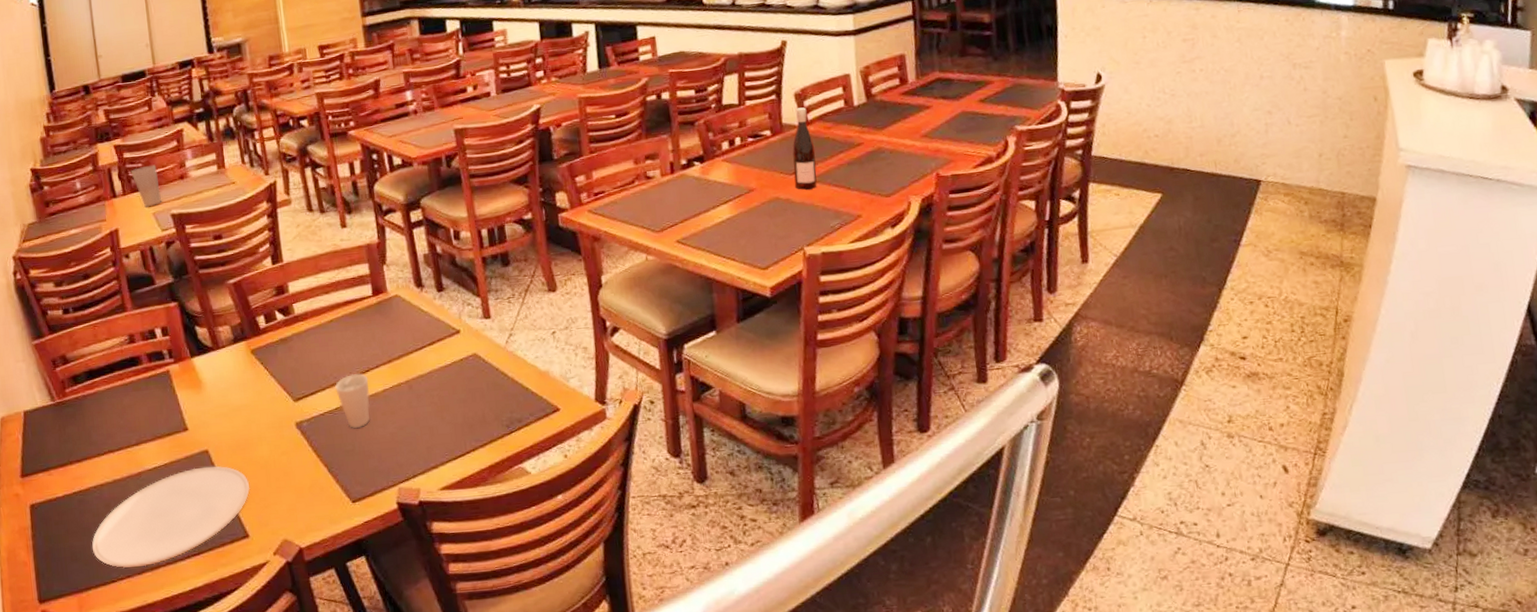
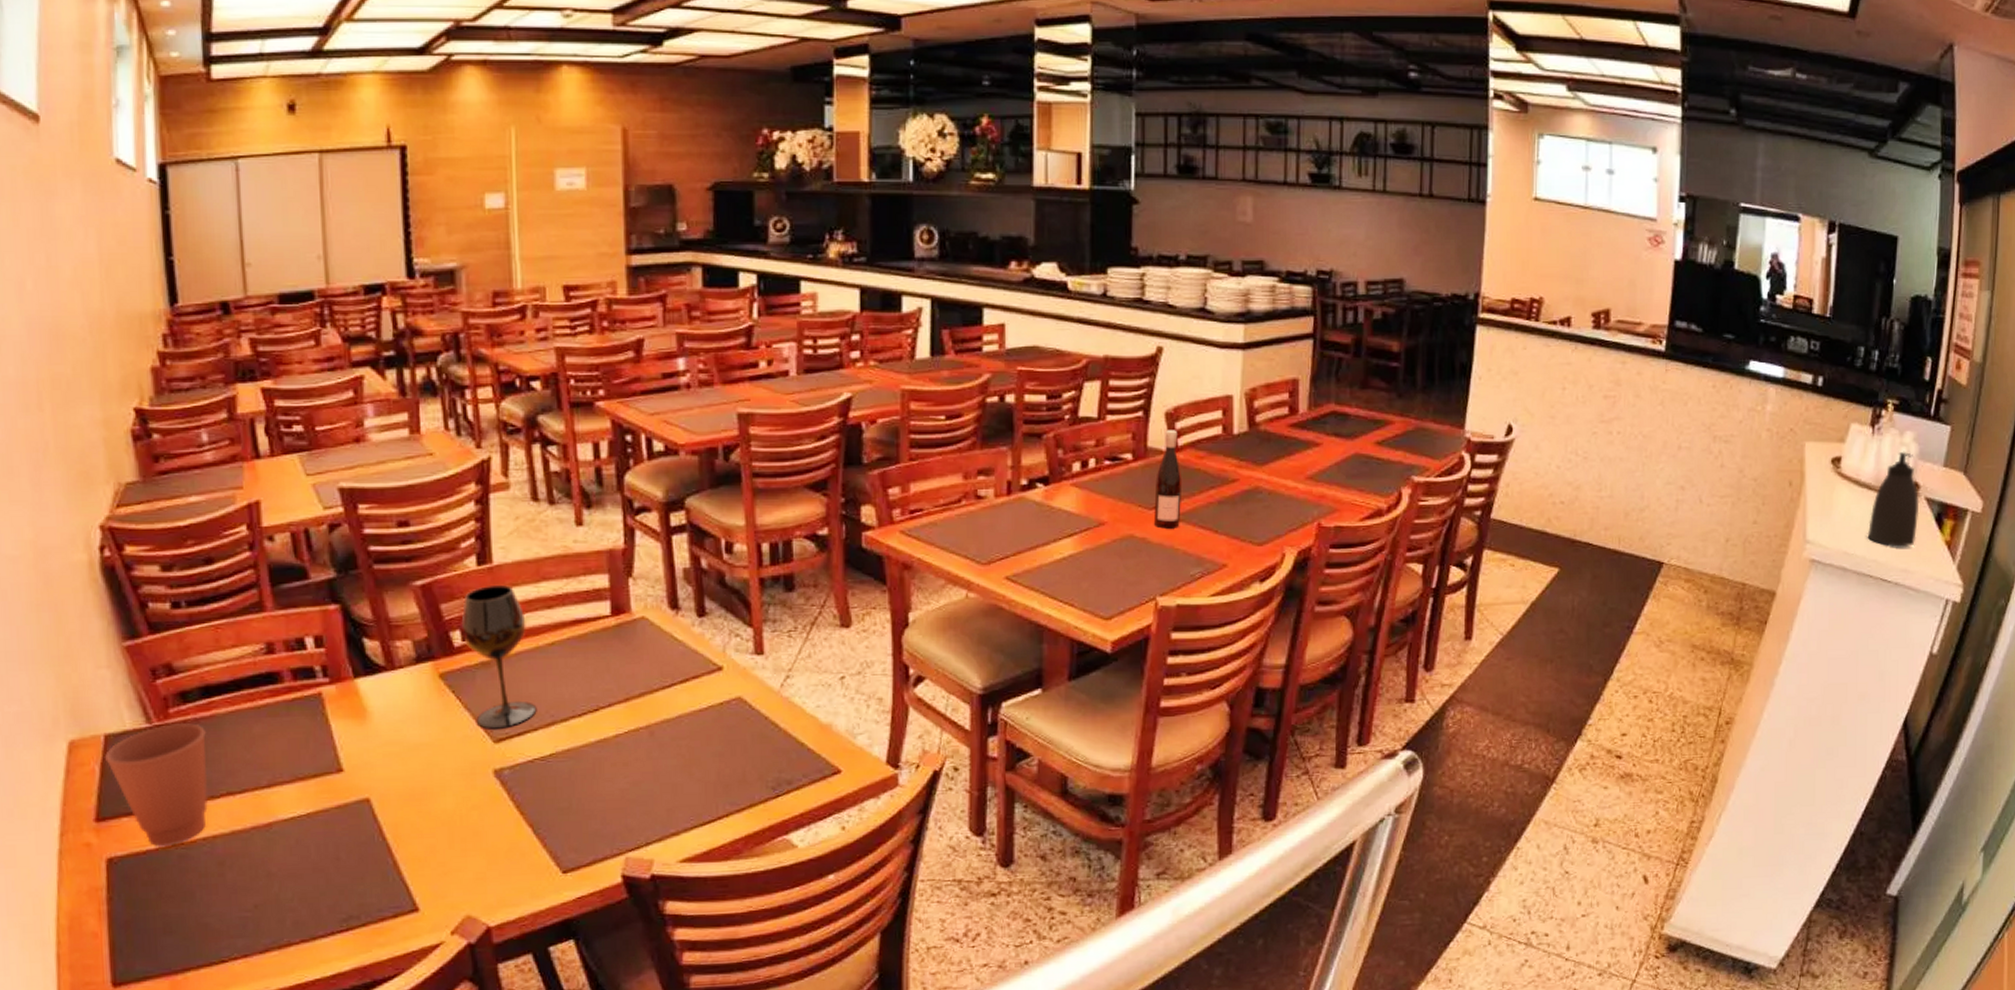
cup: none [24,398,96,494] -> present [104,722,208,847]
plate: present [91,466,250,569] -> none [194,819,425,946]
cup: present [131,164,161,207] -> none [284,419,326,476]
wineglass: none [264,278,324,391] -> present [461,585,537,729]
cup: present [334,373,370,428] -> none [550,713,597,780]
soap dispenser: none [1460,58,1512,146] -> present [1867,451,1920,547]

